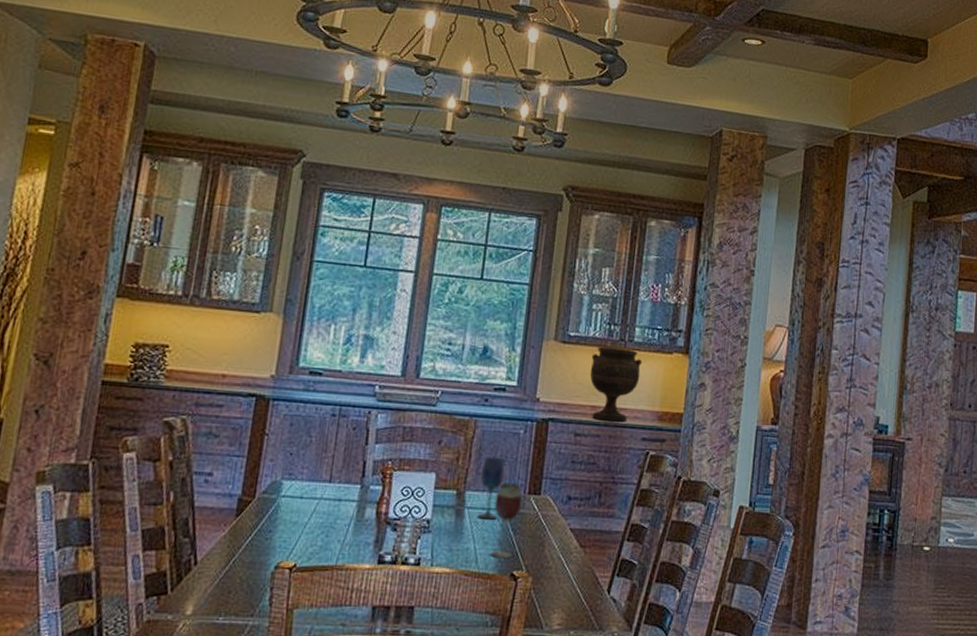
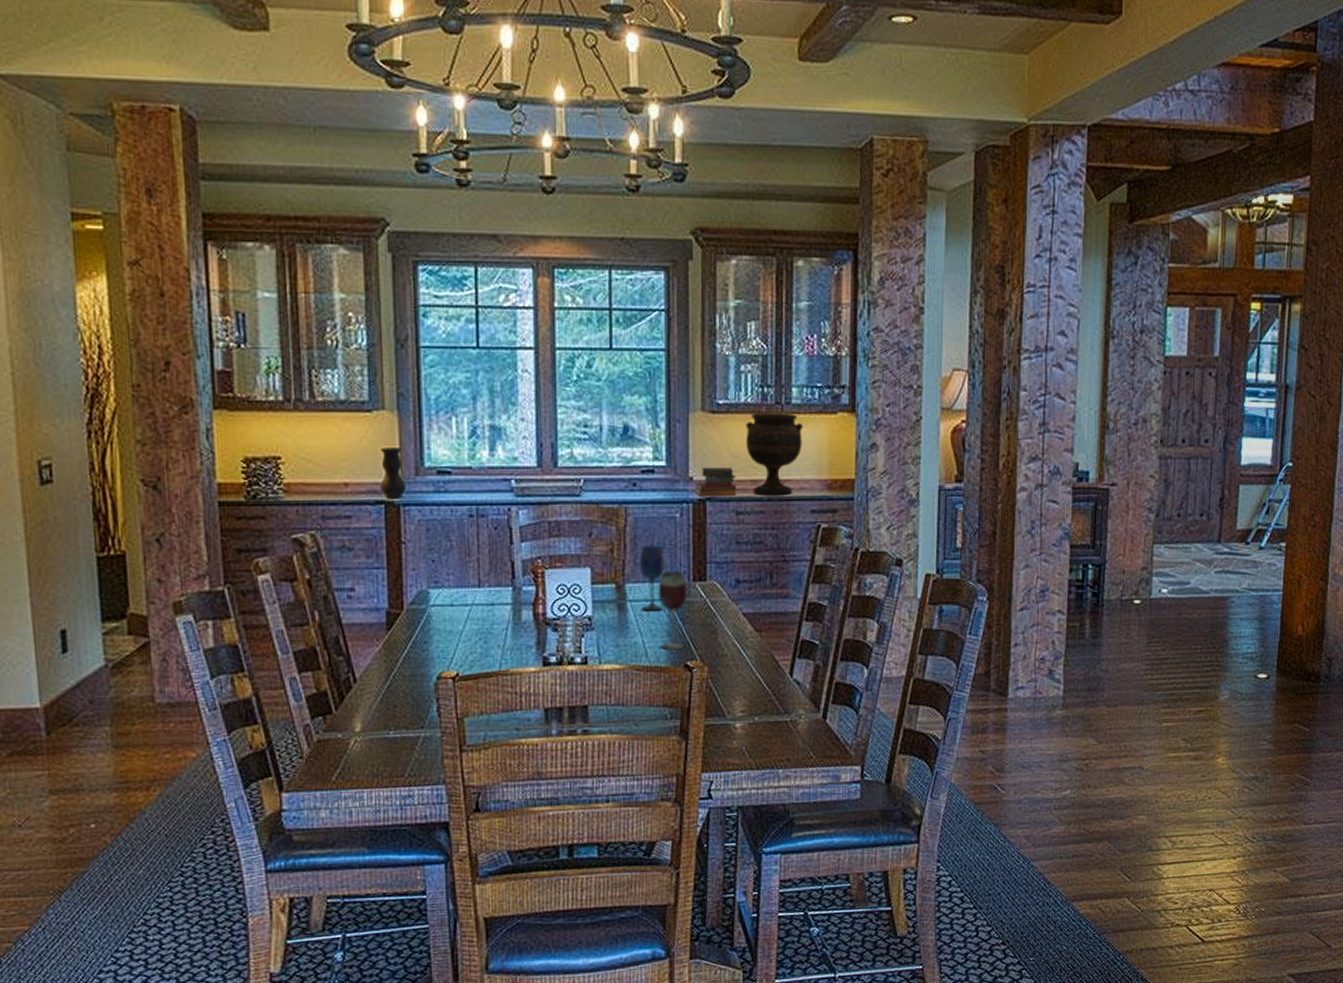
vase: none [254,346,283,394] -> present [380,448,407,499]
books: none [539,390,578,418] -> present [694,467,737,496]

